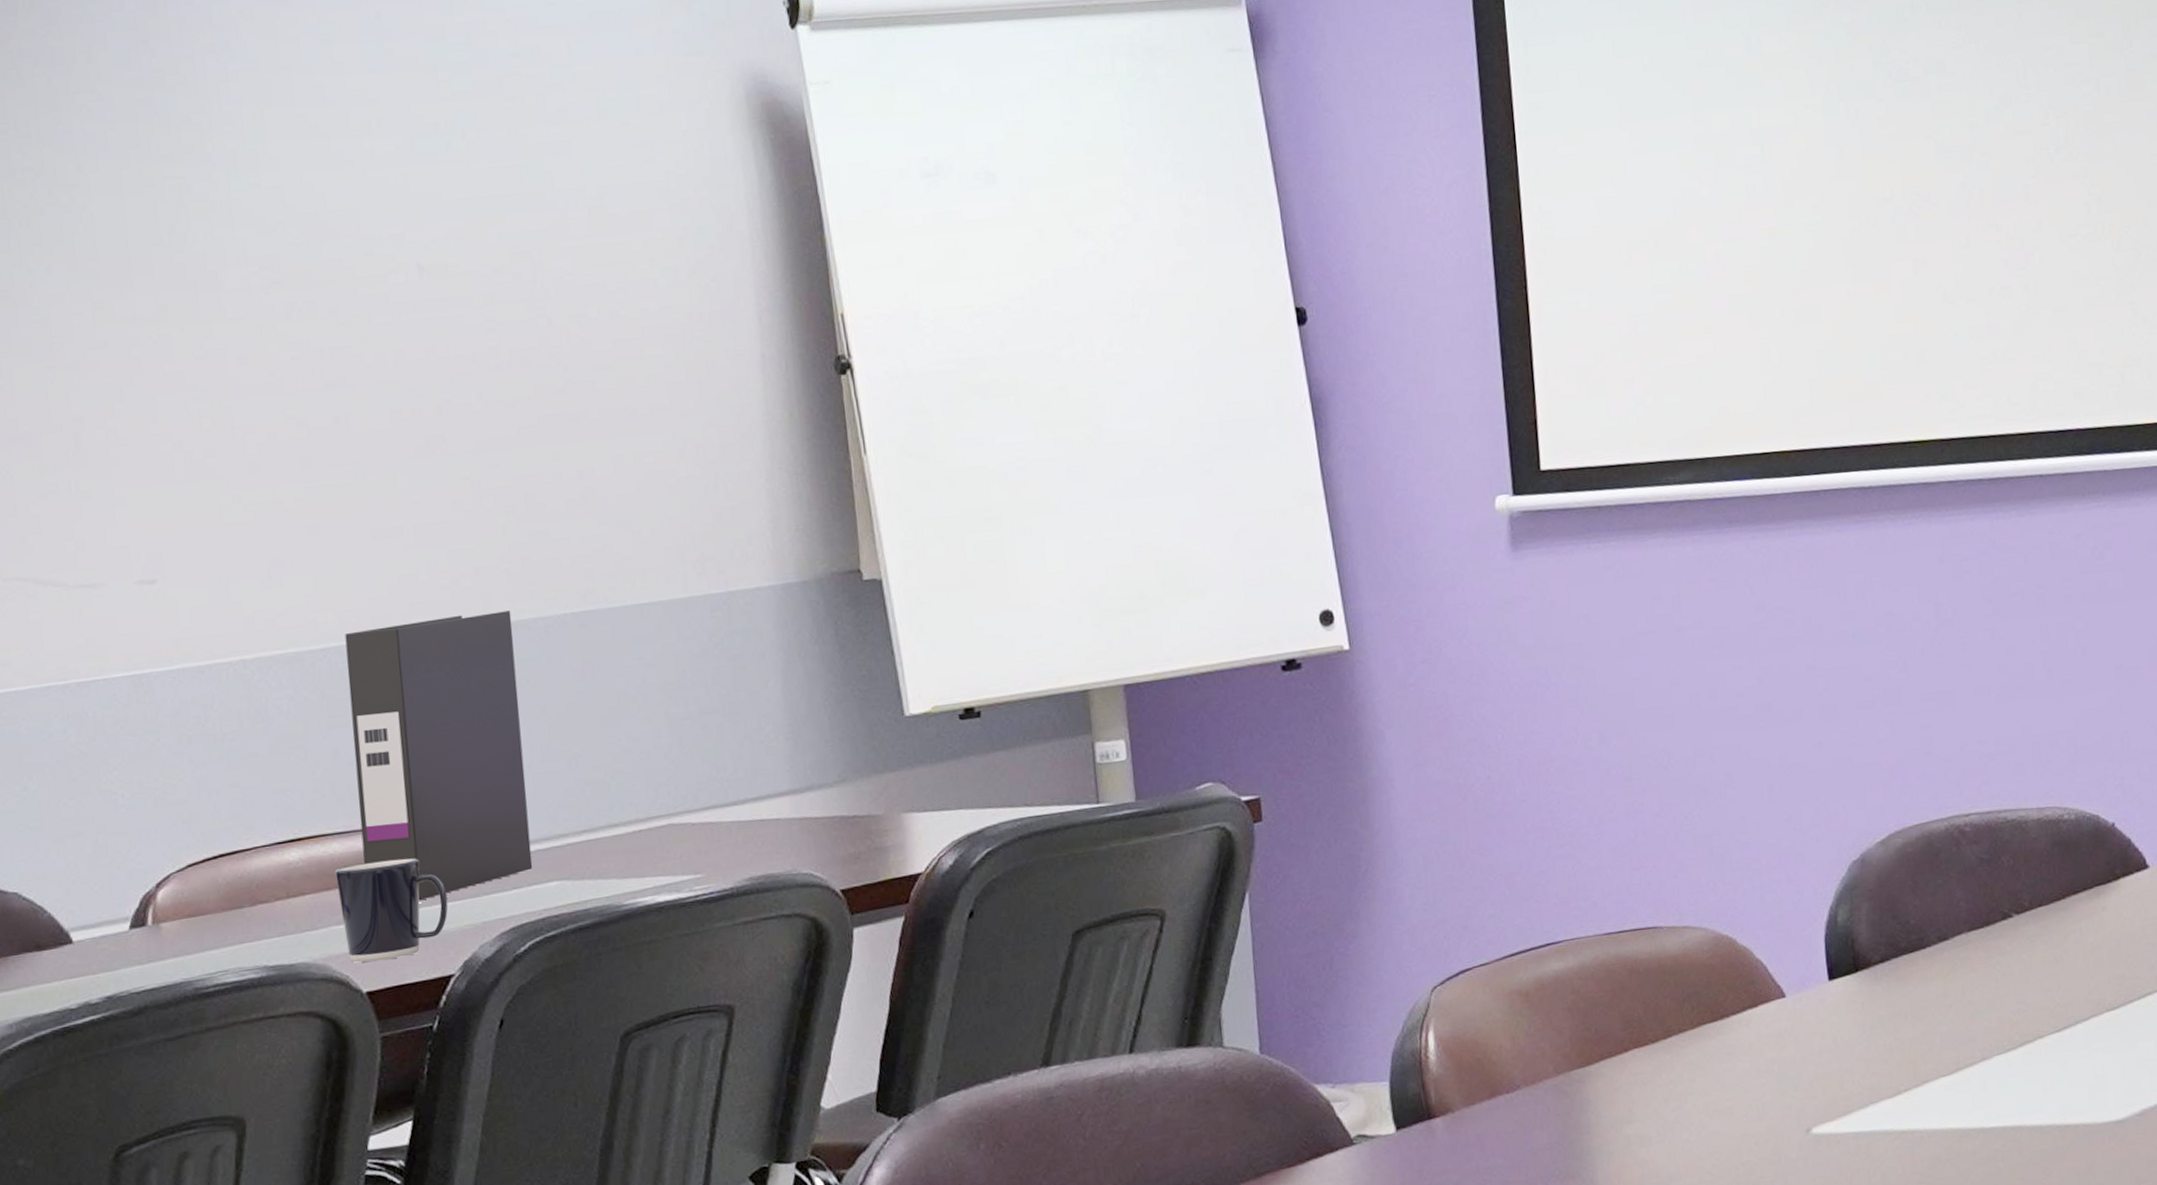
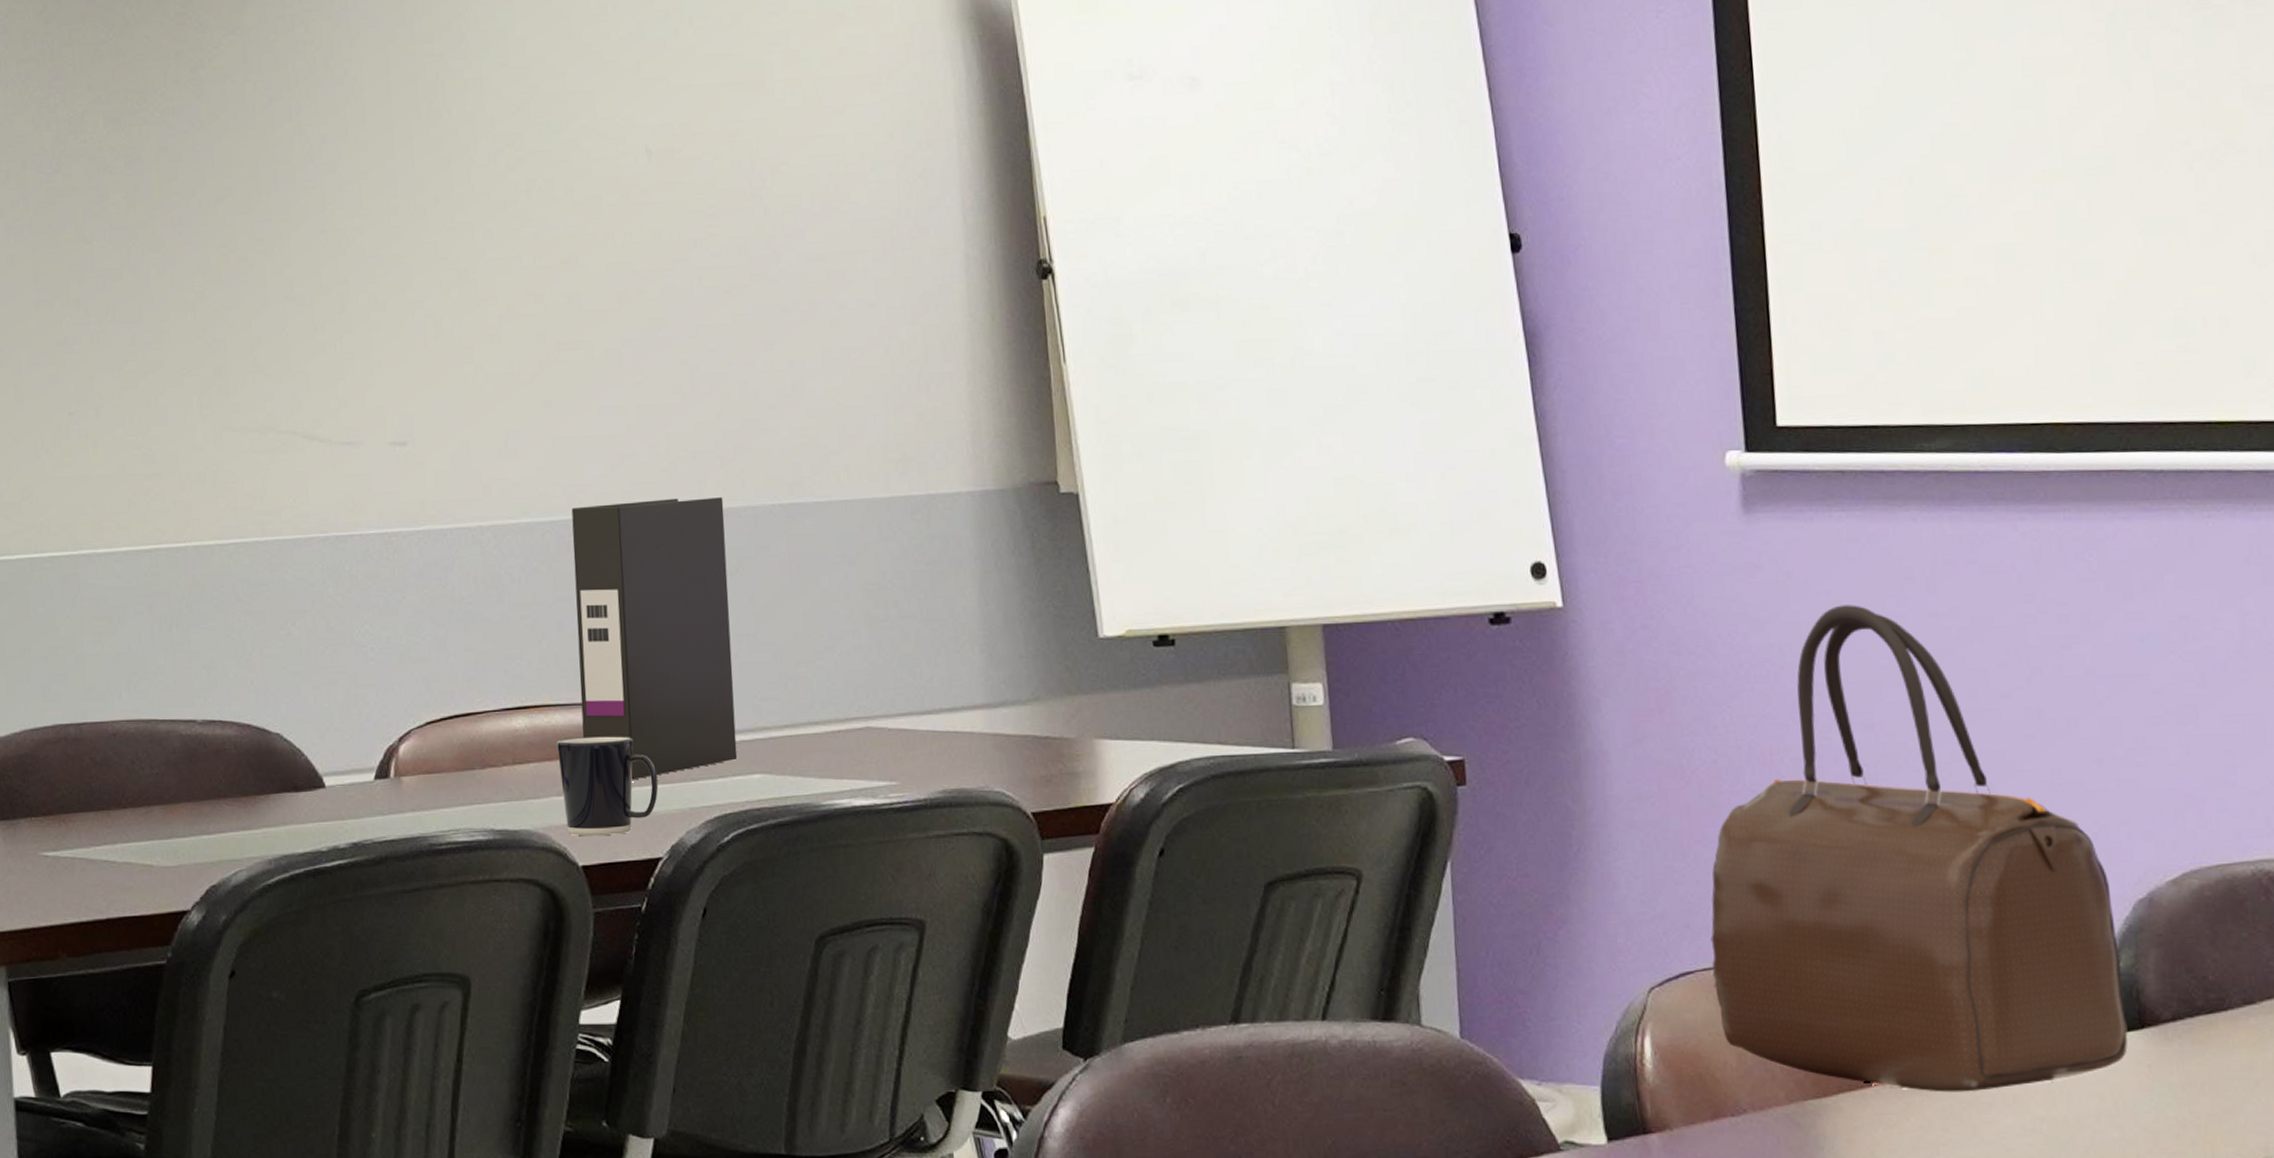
handbag: none [1486,625,1845,1049] -> present [1711,605,2128,1092]

